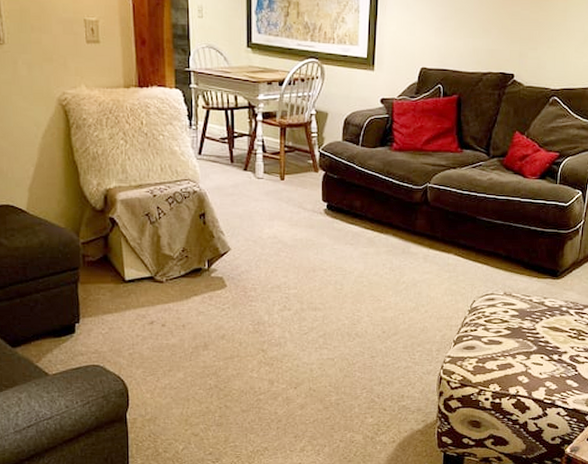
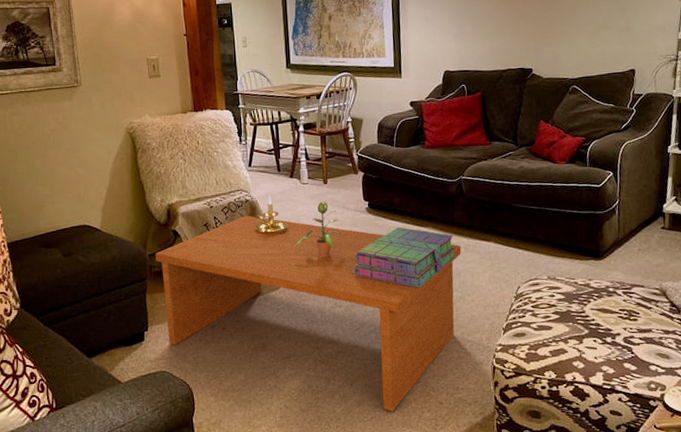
coffee table: none [90,208,420,416] -> present [155,215,462,412]
candle holder: none [202,187,238,230] -> present [255,195,288,234]
potted plant: none [245,199,298,259] -> present [295,201,343,258]
stack of books: none [306,232,415,296] -> present [353,227,457,288]

